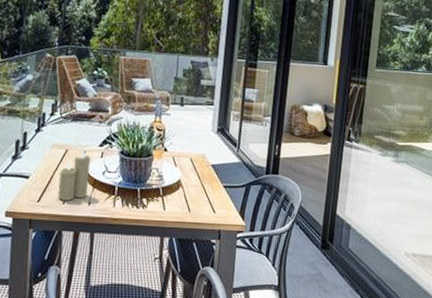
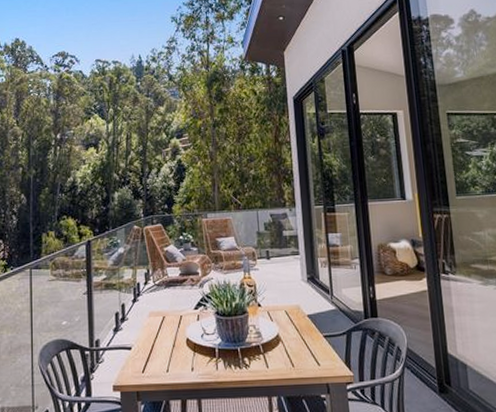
candle: present [58,151,91,201] -> none [160,316,190,369]

